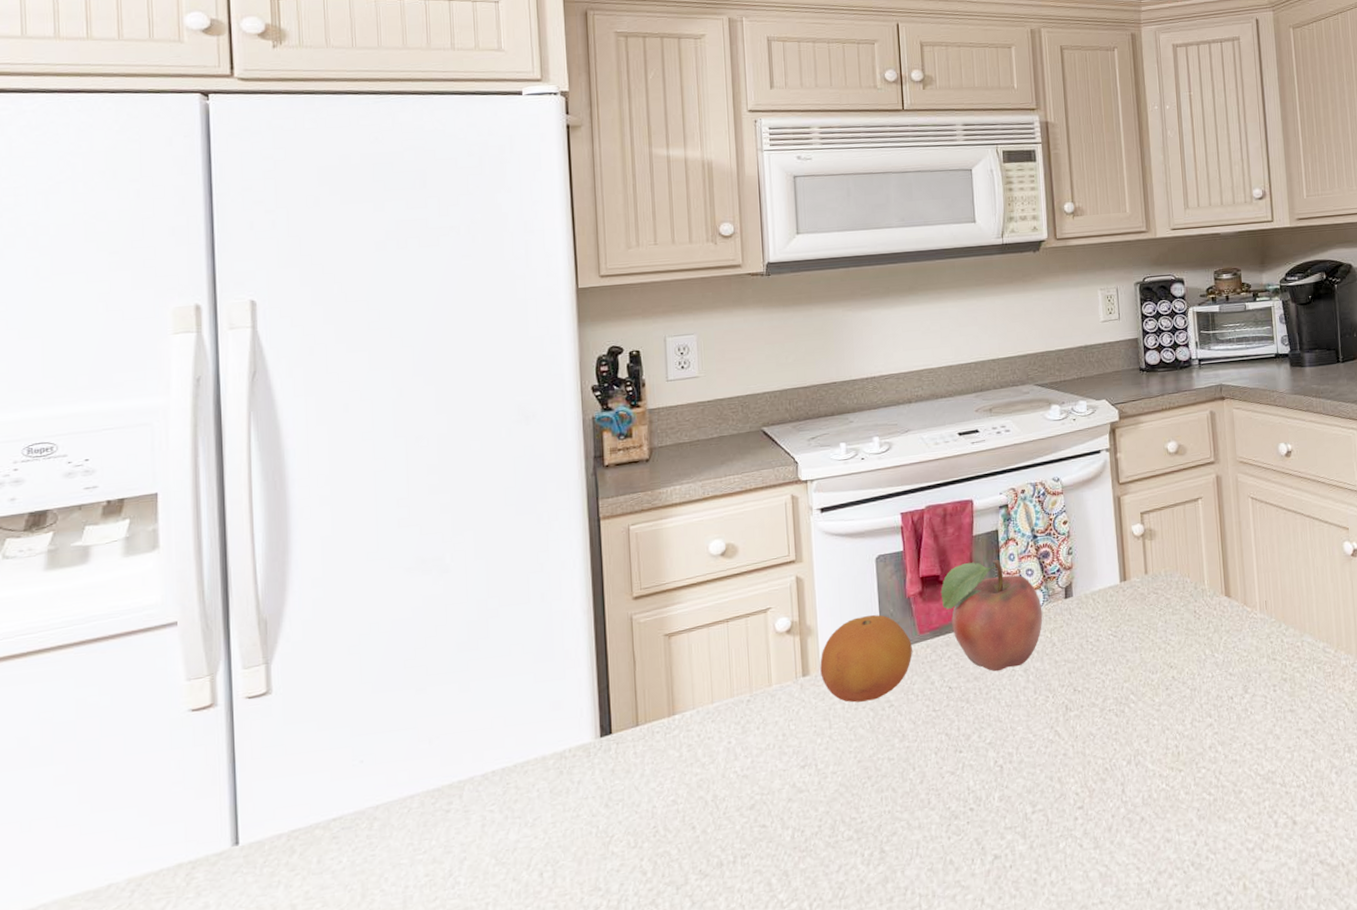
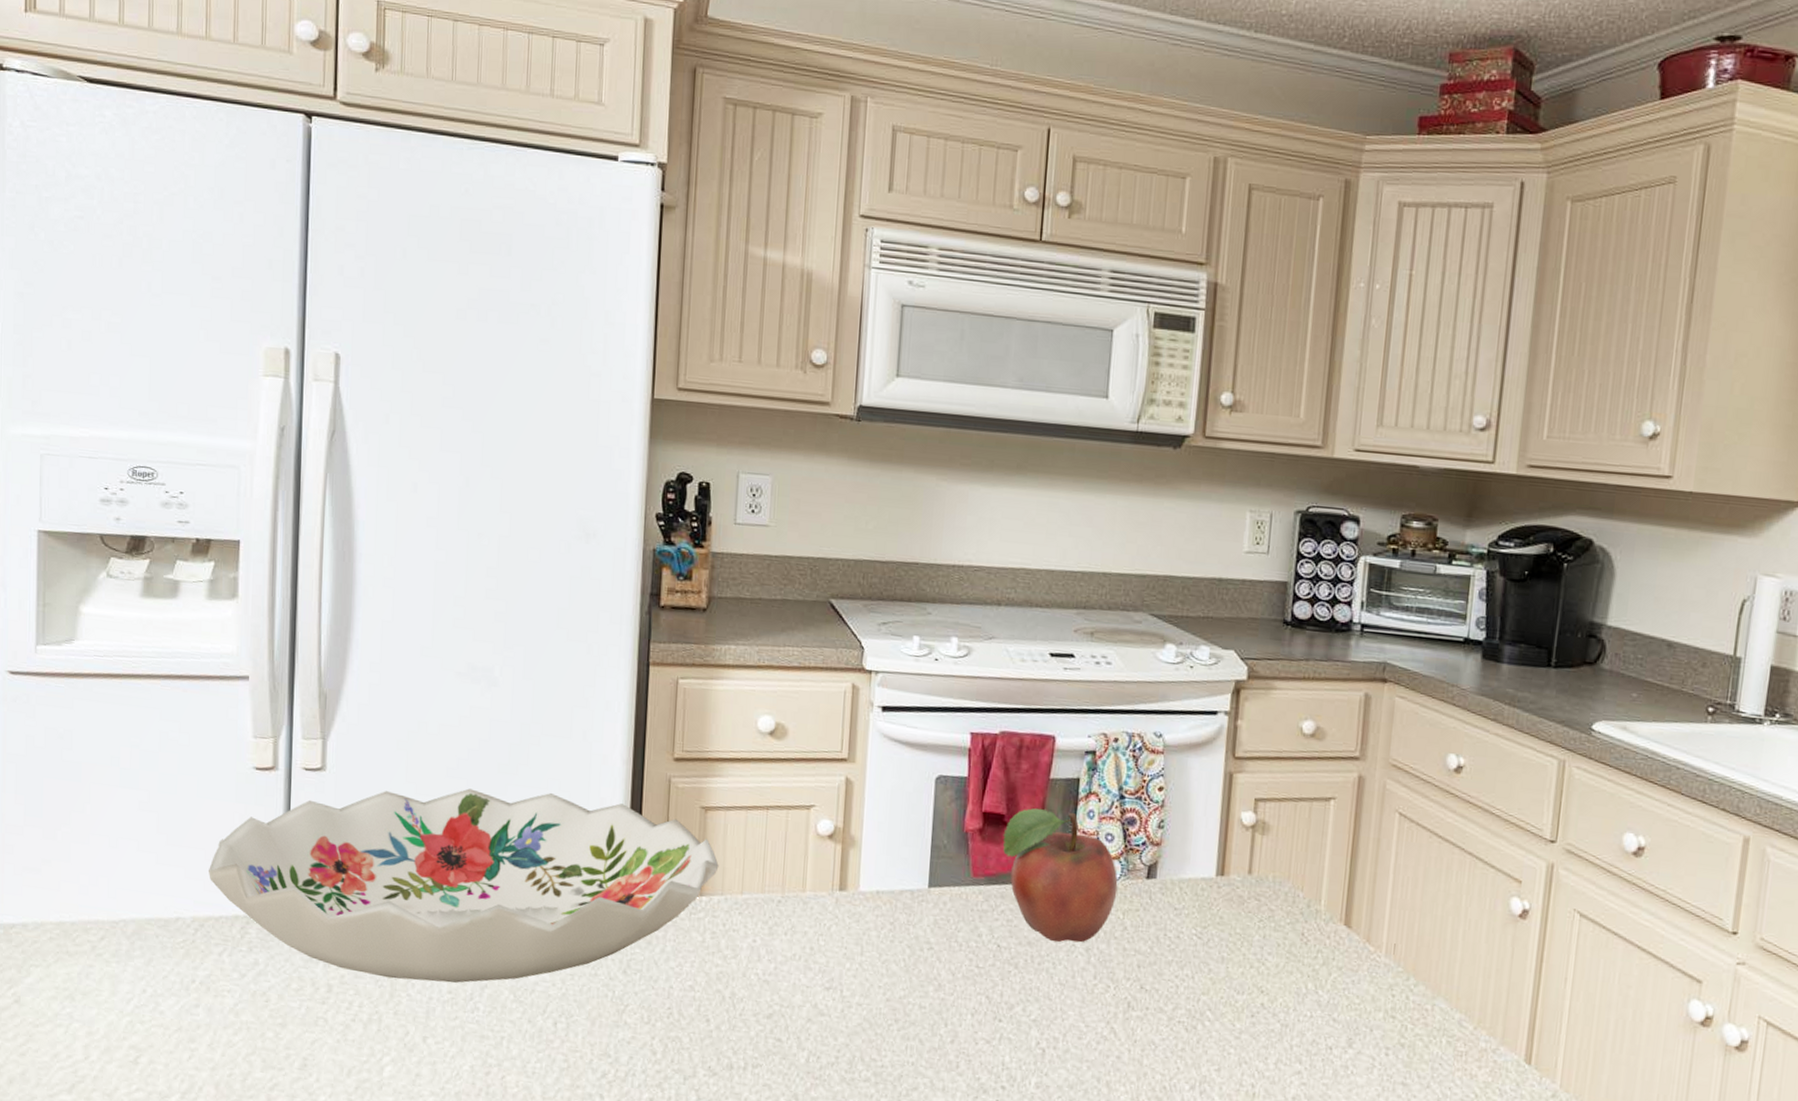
decorative bowl: none [144,650,688,885] -> present [209,788,719,983]
fruit: present [820,615,912,703] -> none [859,840,963,937]

